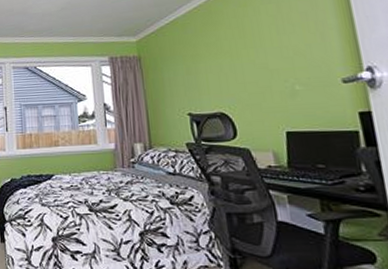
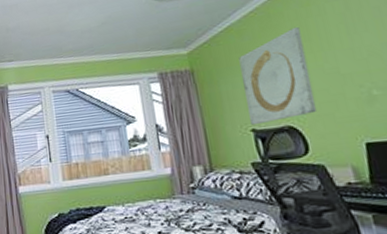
wall art: none [181,24,247,110] -> present [238,26,318,126]

